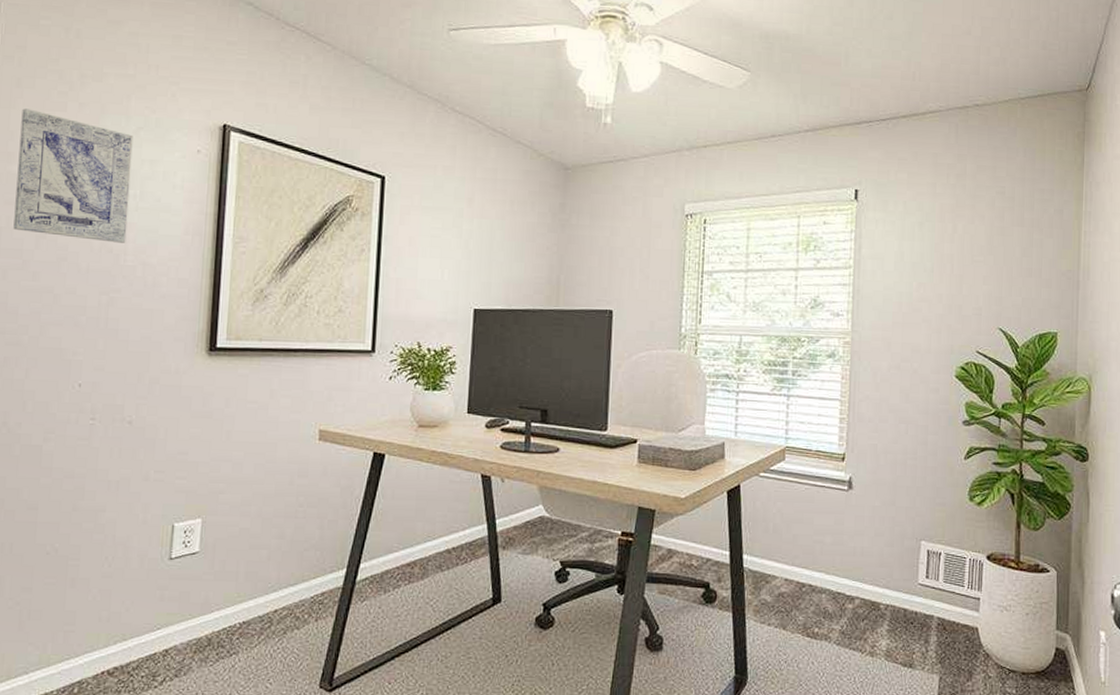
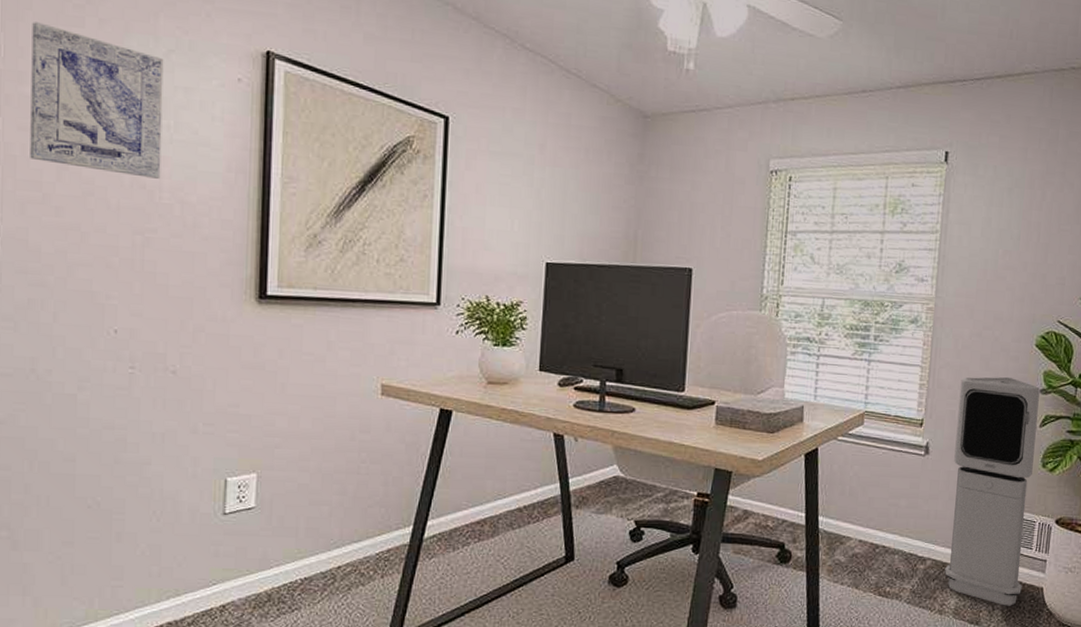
air purifier: none [874,409,962,647] -> present [944,377,1040,606]

